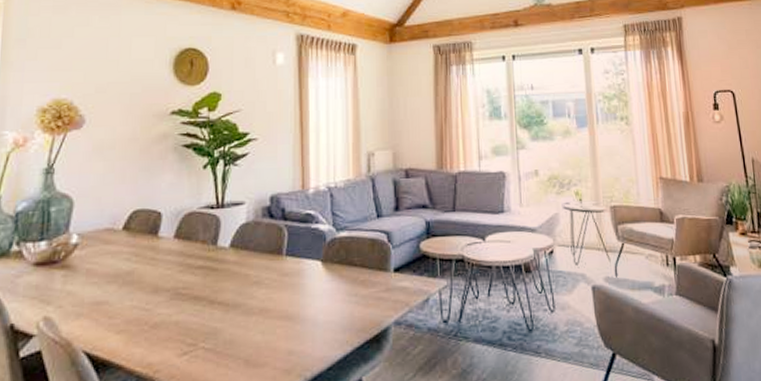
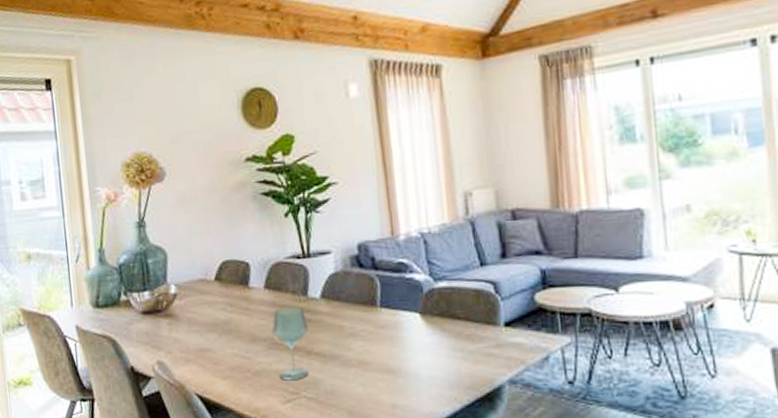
wine glass: none [176,256,215,332] -> present [272,307,310,381]

